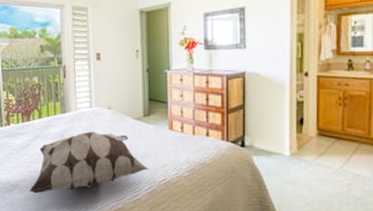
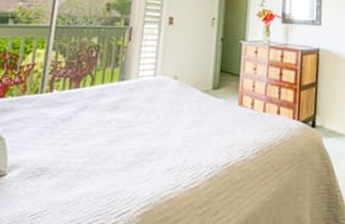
decorative pillow: present [29,131,149,194] -> none [62,103,212,180]

